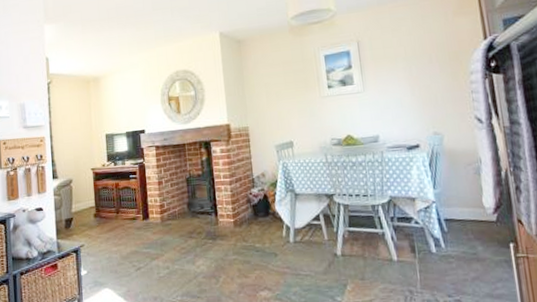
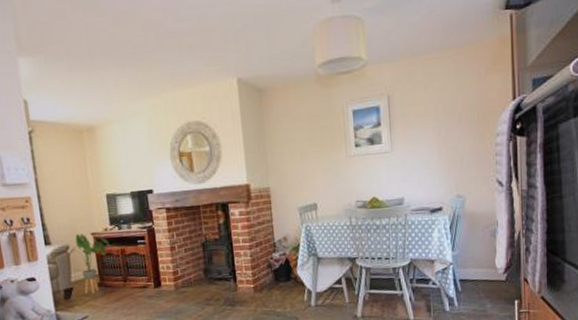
house plant: none [70,169,107,224] -> present [67,234,111,294]

